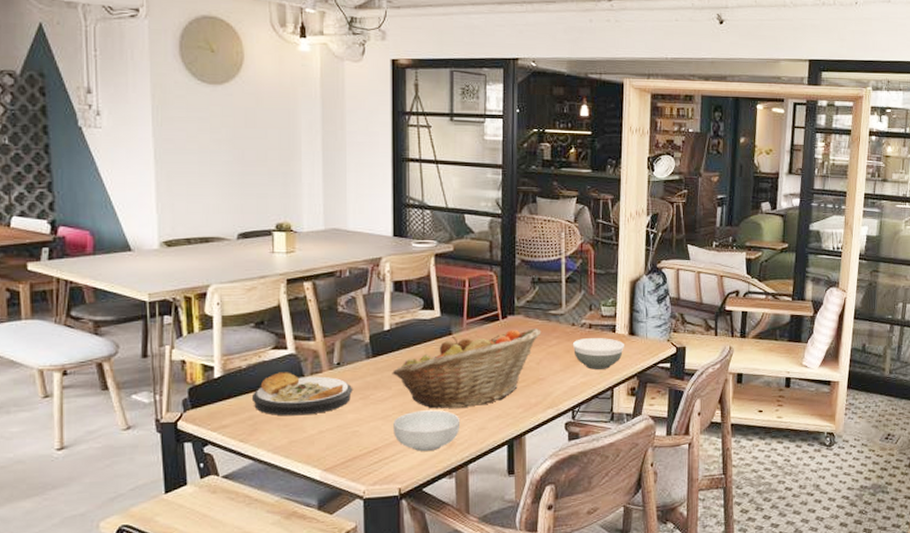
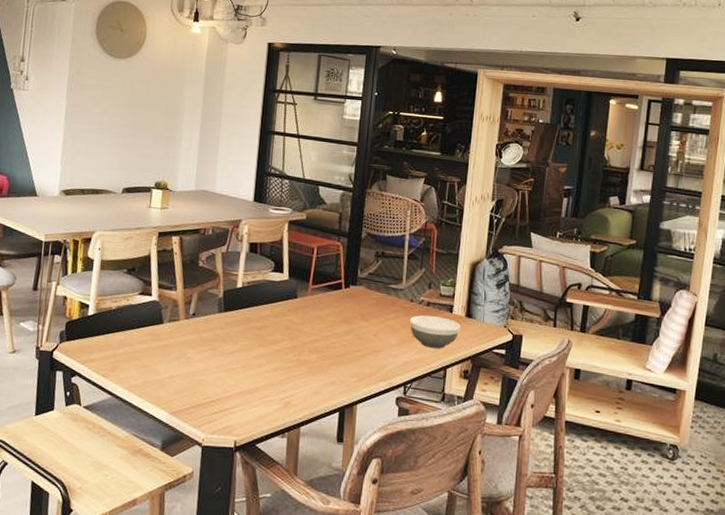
plate: present [251,372,353,416] -> none [116,316,204,360]
fruit basket: present [392,328,540,409] -> none [239,299,380,370]
cereal bowl: present [393,410,459,452] -> none [235,367,296,409]

